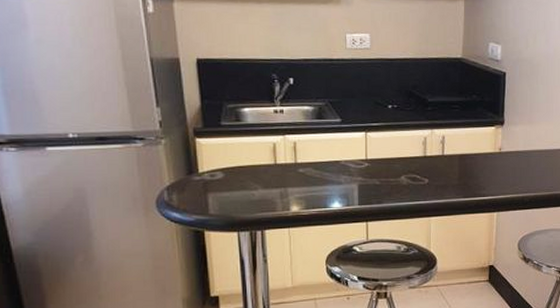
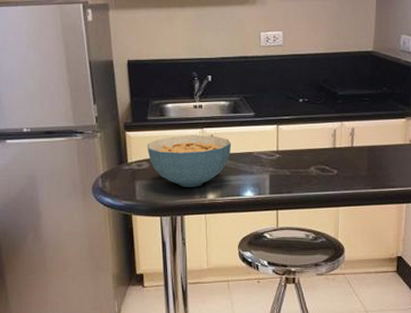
cereal bowl: none [221,143,317,199] -> present [147,135,232,187]

